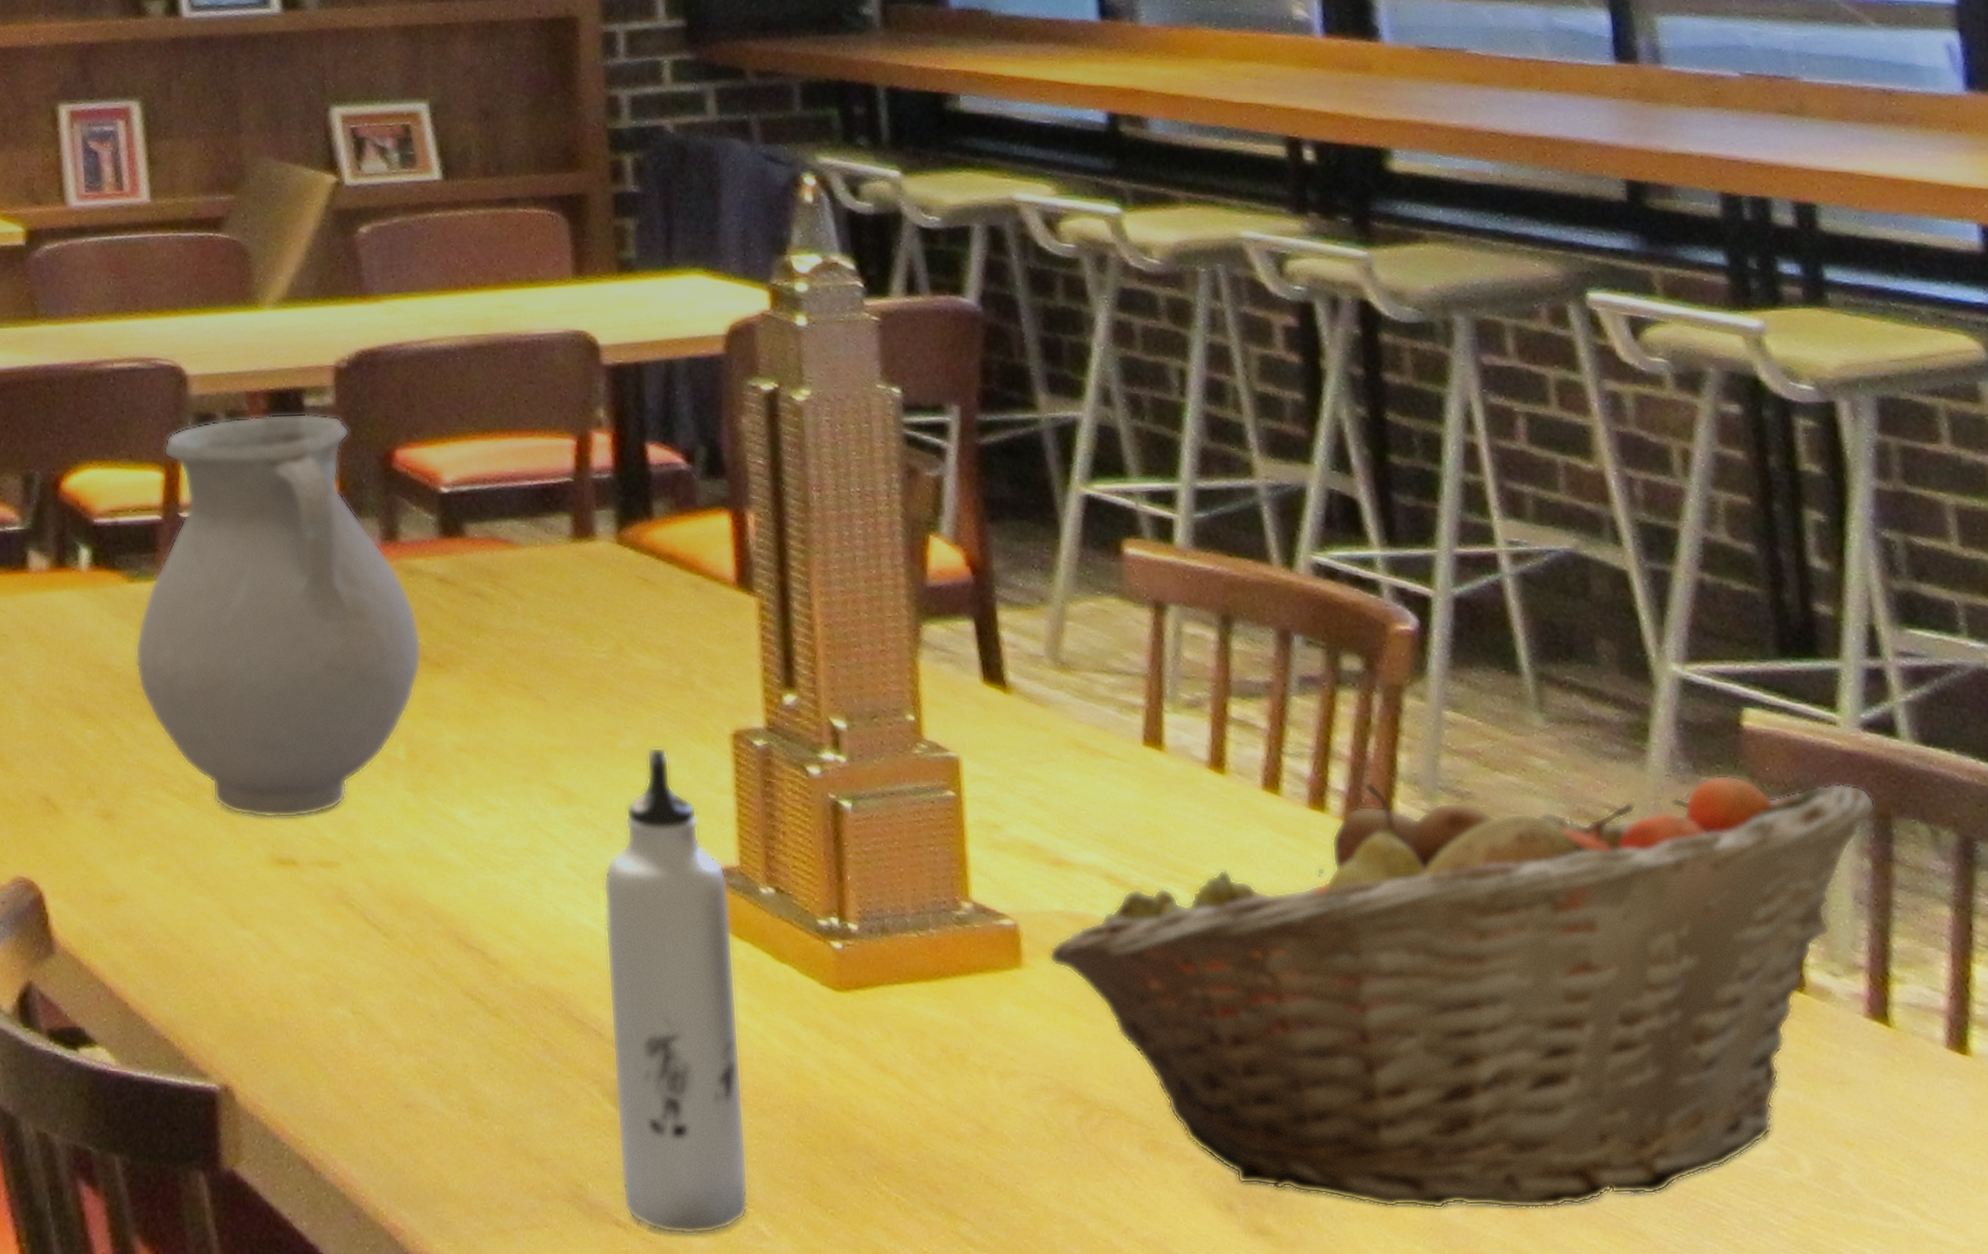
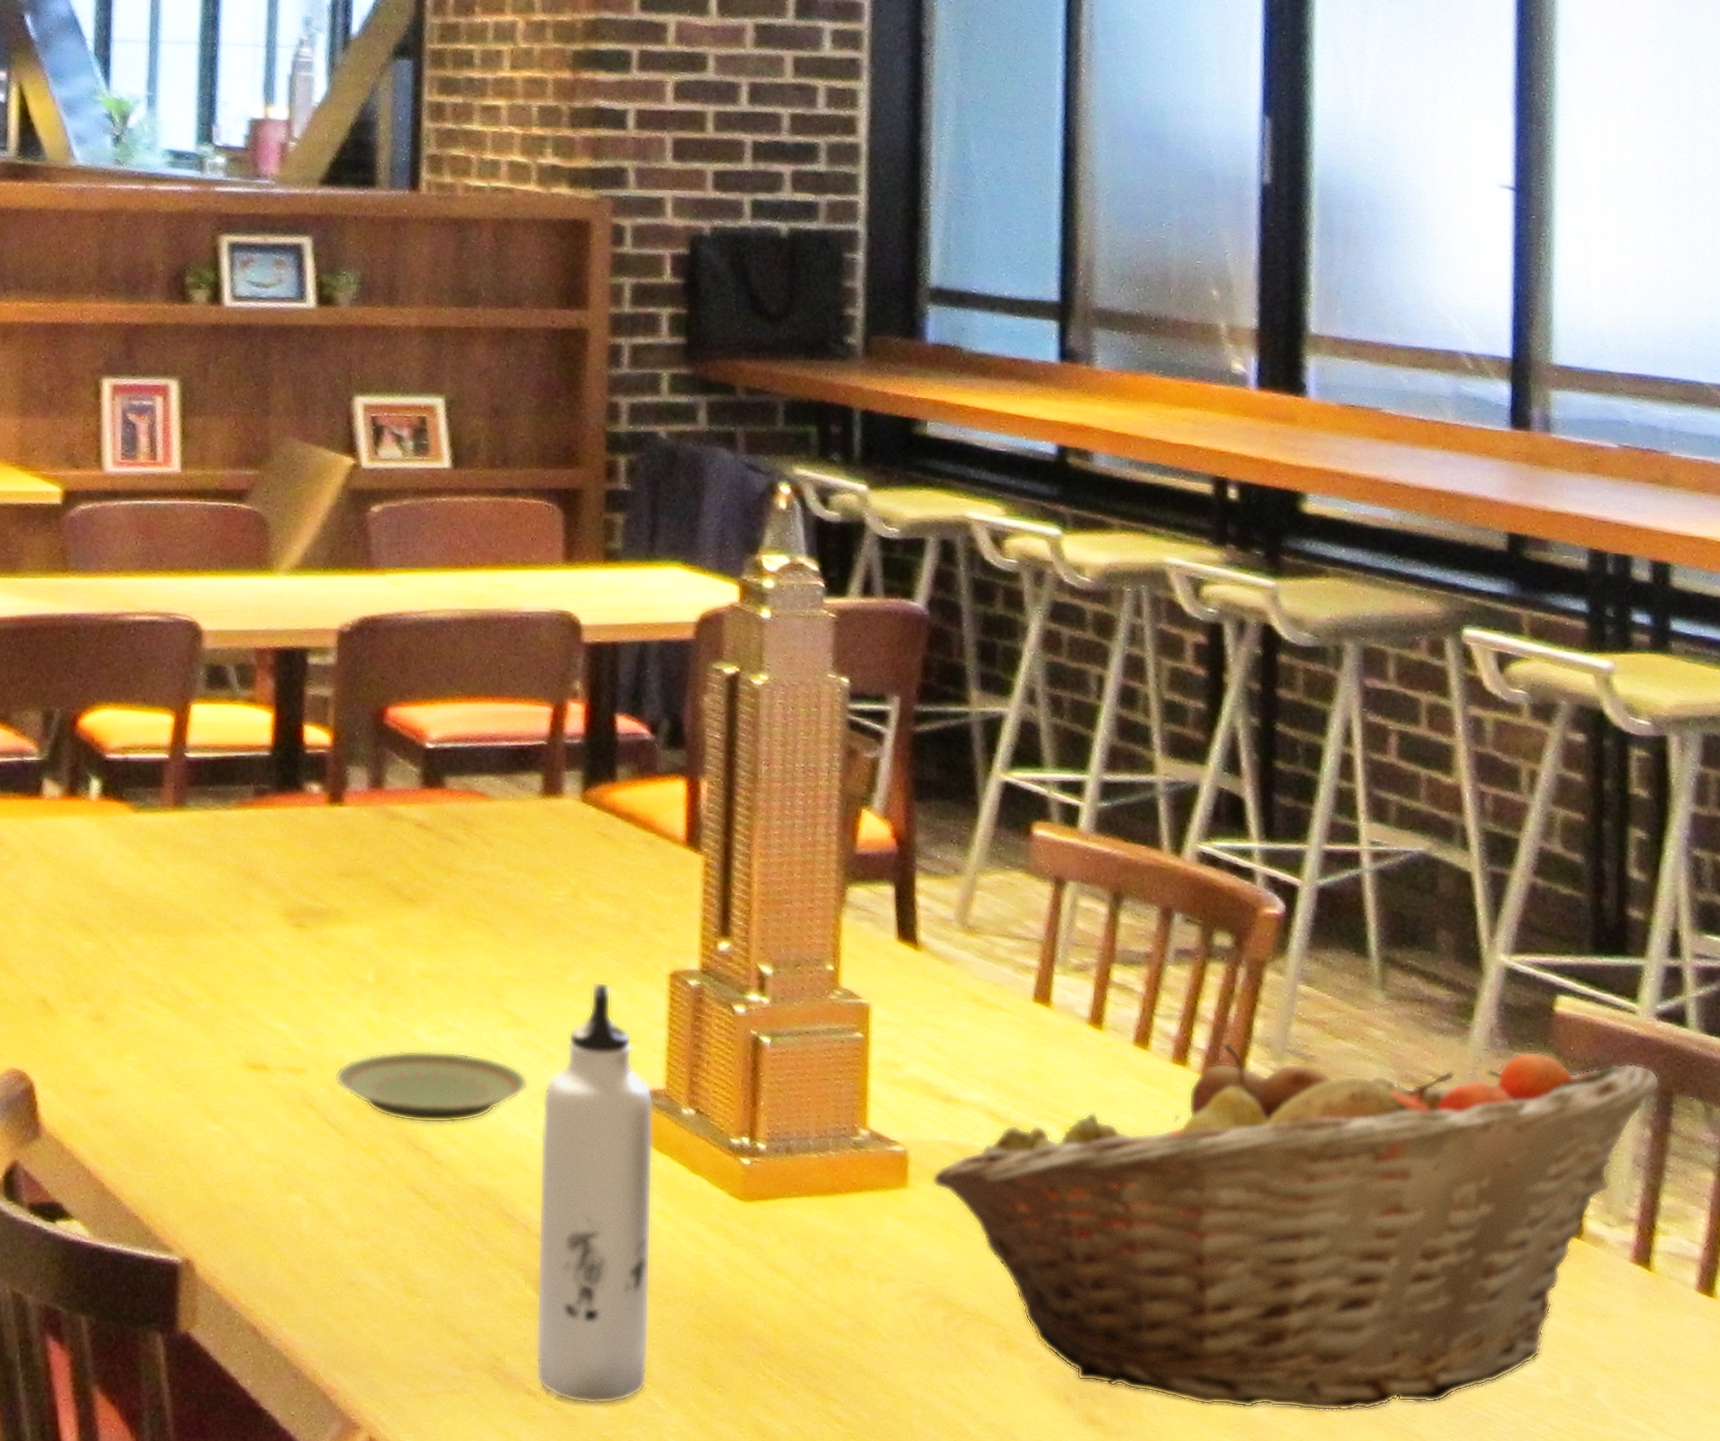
vase: present [135,413,422,819] -> none [134,670,397,1029]
plate: none [370,834,586,918] -> present [334,1050,529,1124]

